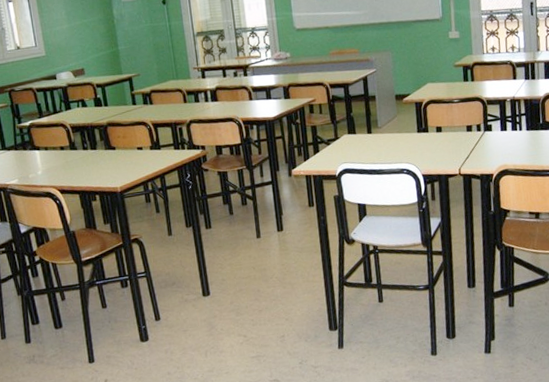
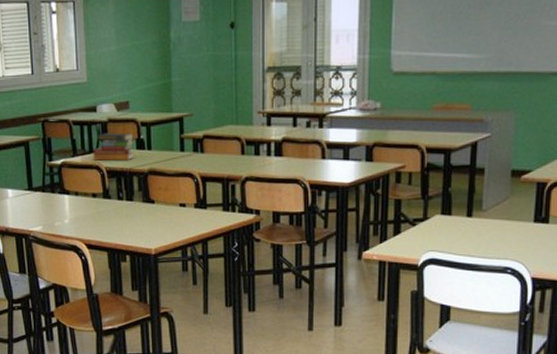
books: none [57,94,94,120] -> present [93,132,134,161]

